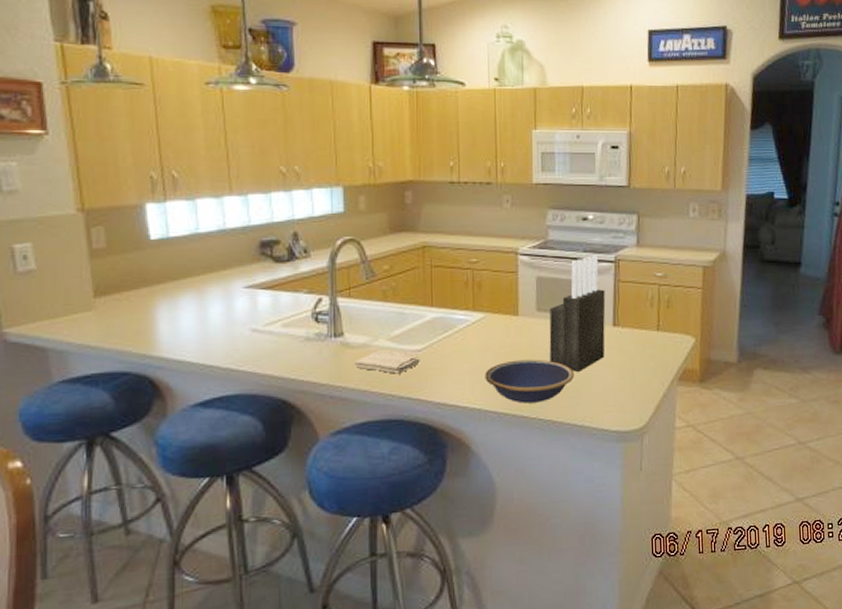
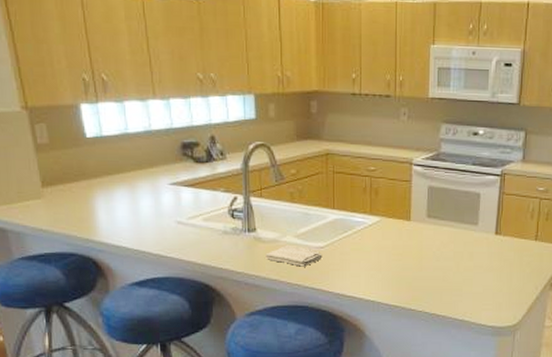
bowl: present [485,359,574,404] -> none [379,260,458,298]
knife block: present [549,255,606,372] -> none [437,169,490,273]

